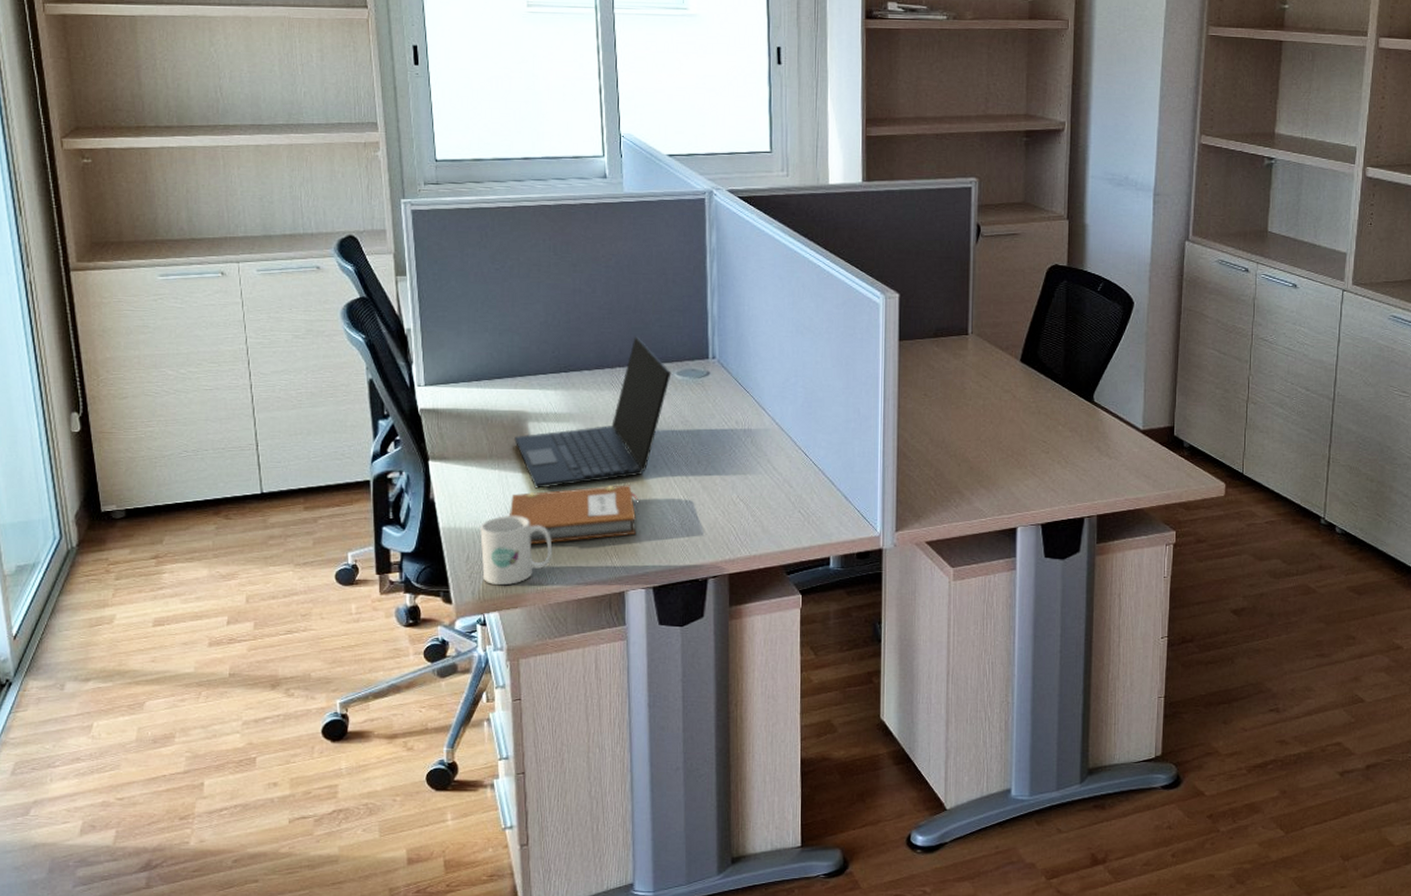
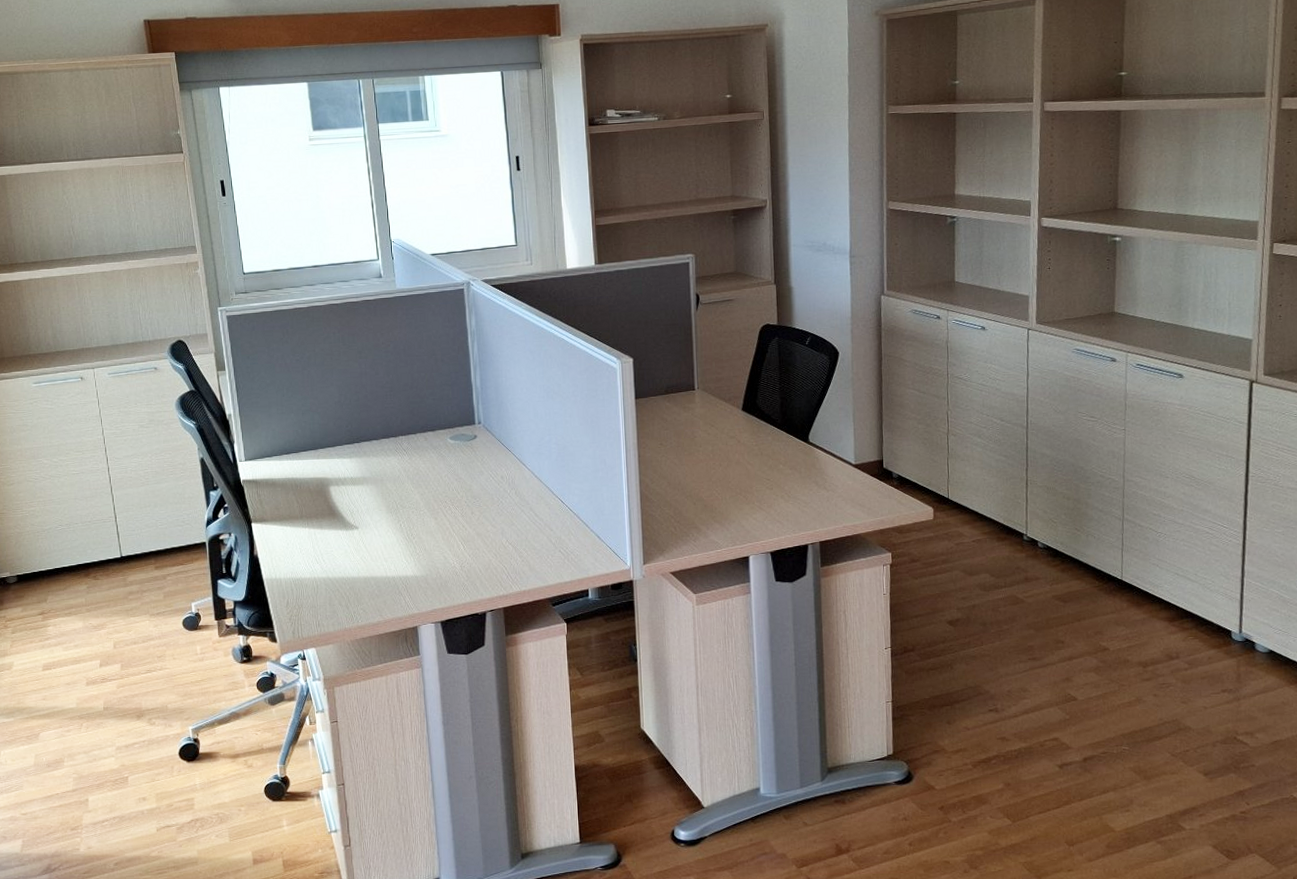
mug: present [480,516,553,586] -> none [296,566,356,626]
notebook: present [510,484,638,545] -> none [319,535,424,590]
laptop: present [514,336,672,489] -> none [319,409,445,542]

